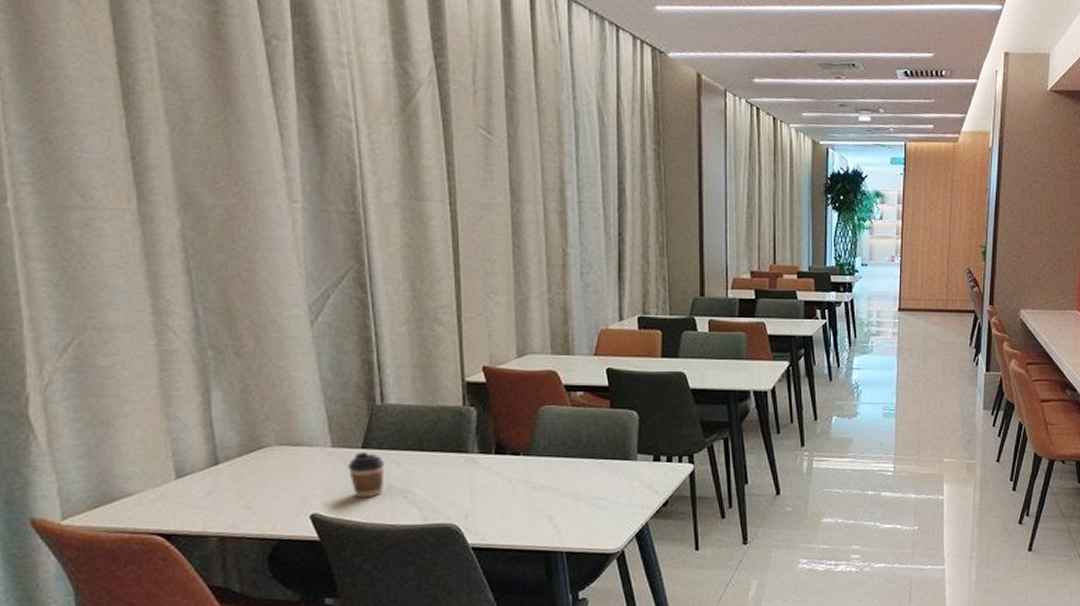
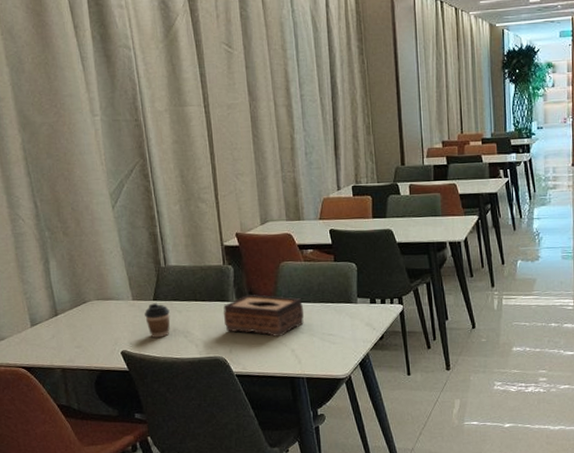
tissue box: none [459,444,567,501] -> present [223,294,304,337]

